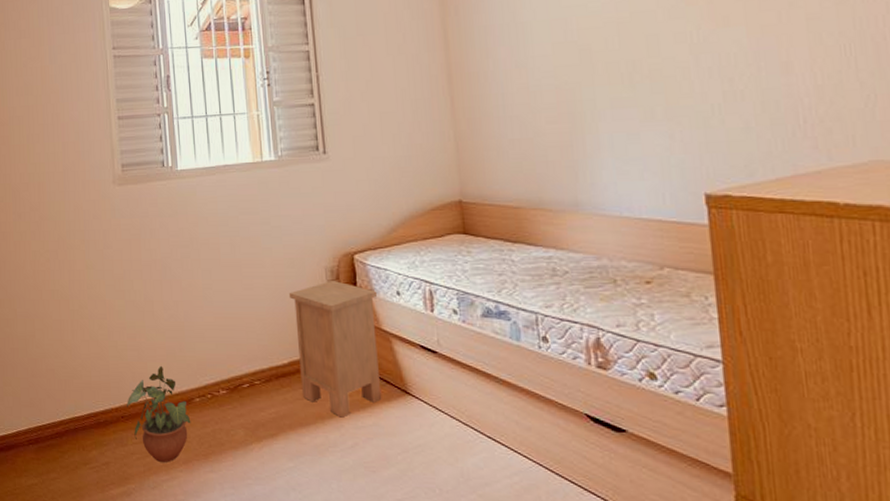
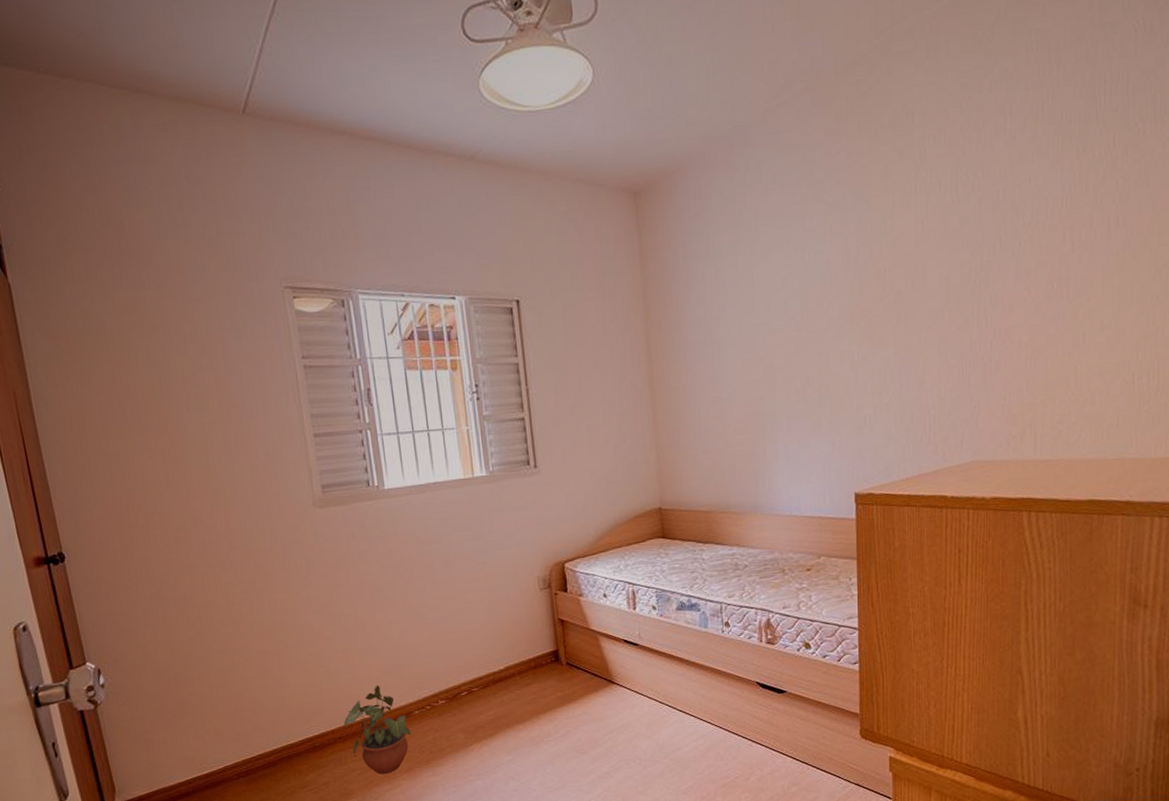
nightstand: present [288,281,382,418] -> none [503,589,591,711]

